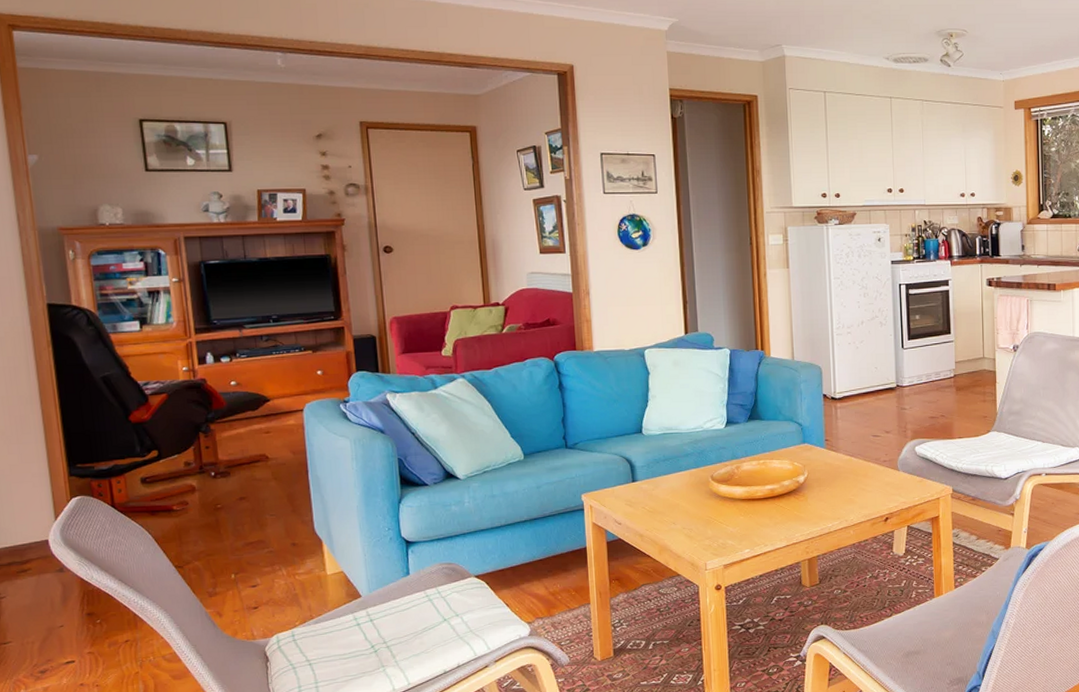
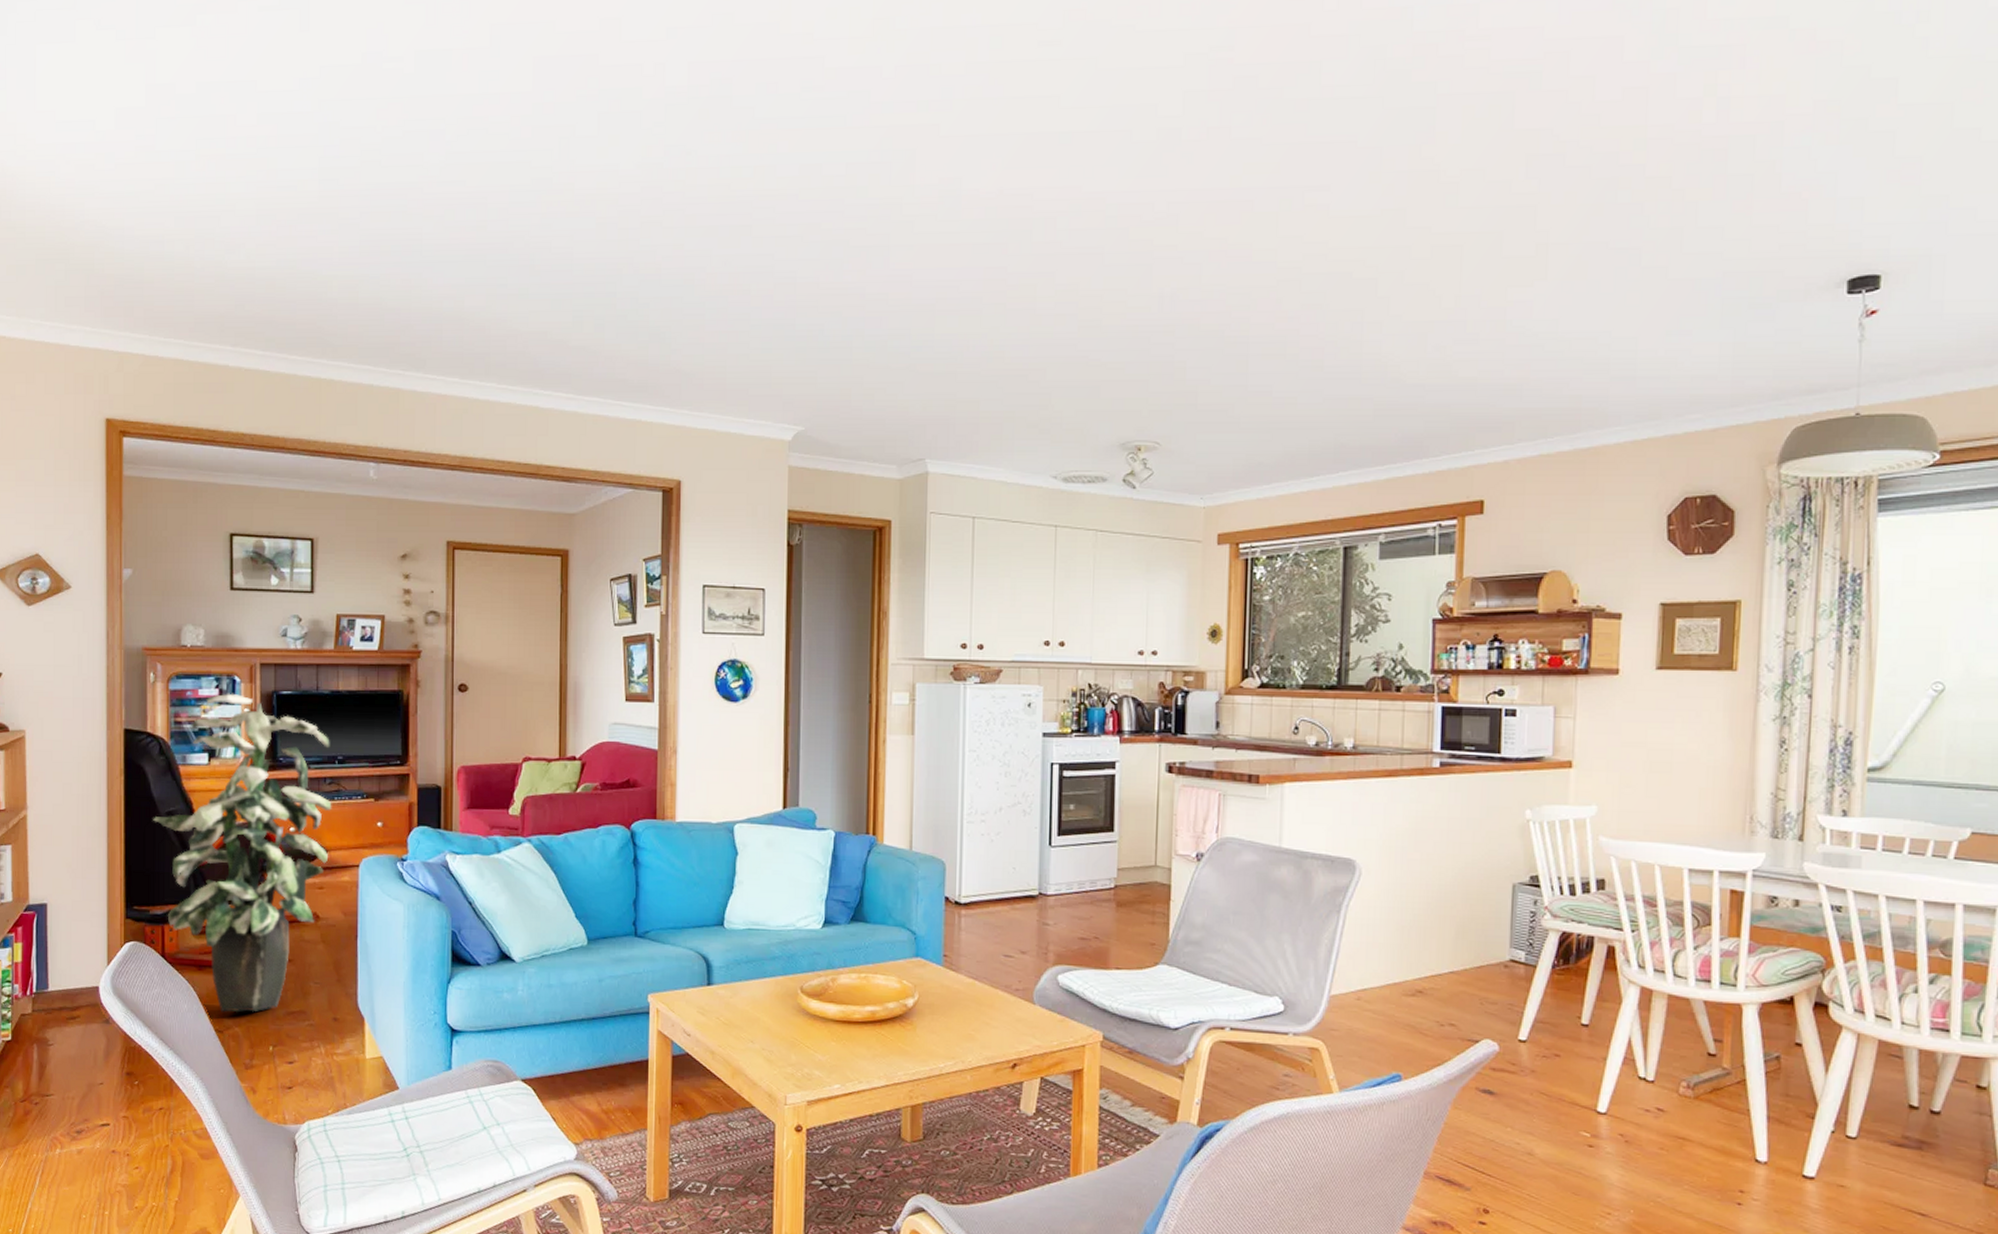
indoor plant: none [88,265,272,550] -> present [153,693,332,1013]

